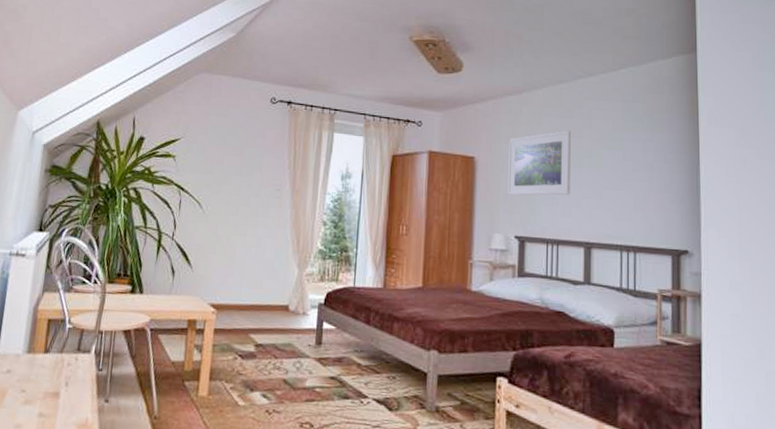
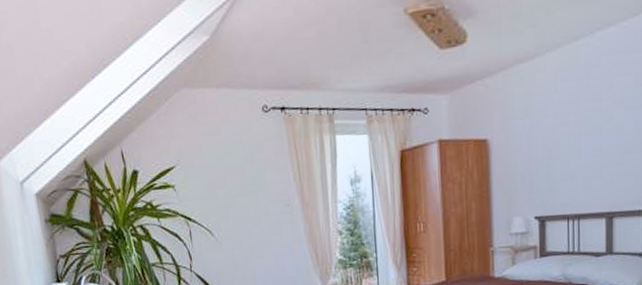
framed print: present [508,130,571,196] -> none [523,94,590,175]

